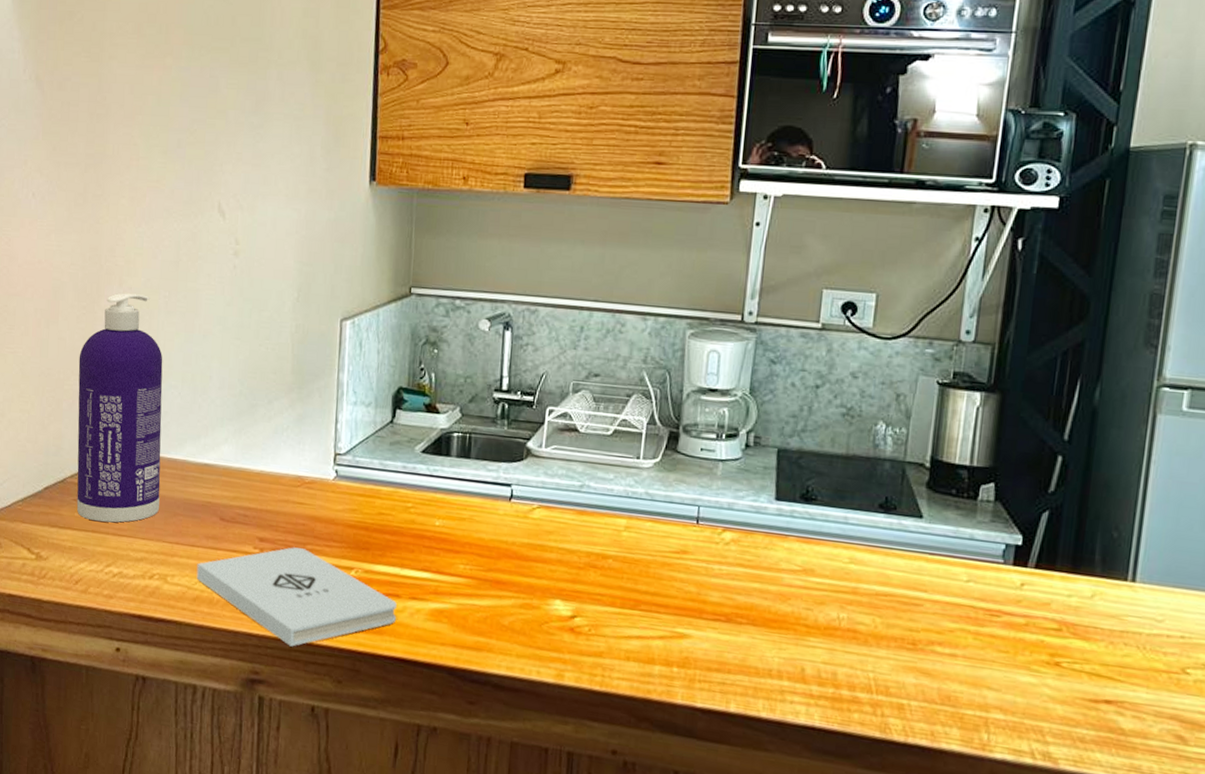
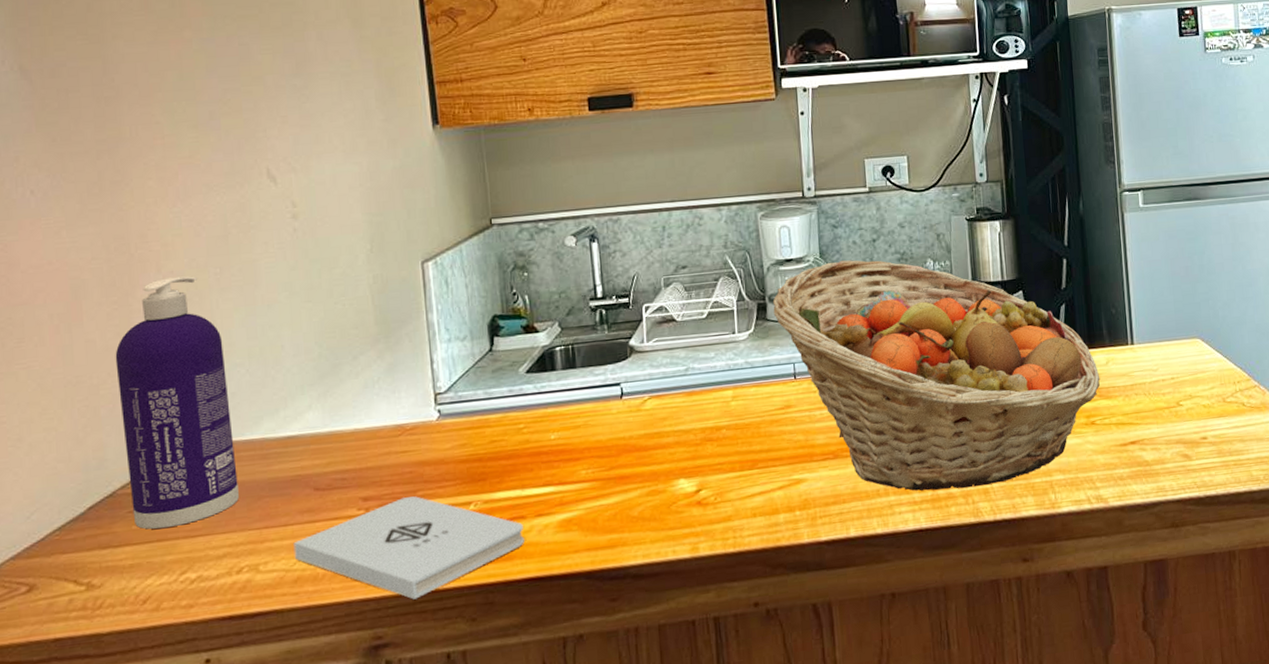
fruit basket: none [685,401,1079,703] -> present [772,260,1100,491]

